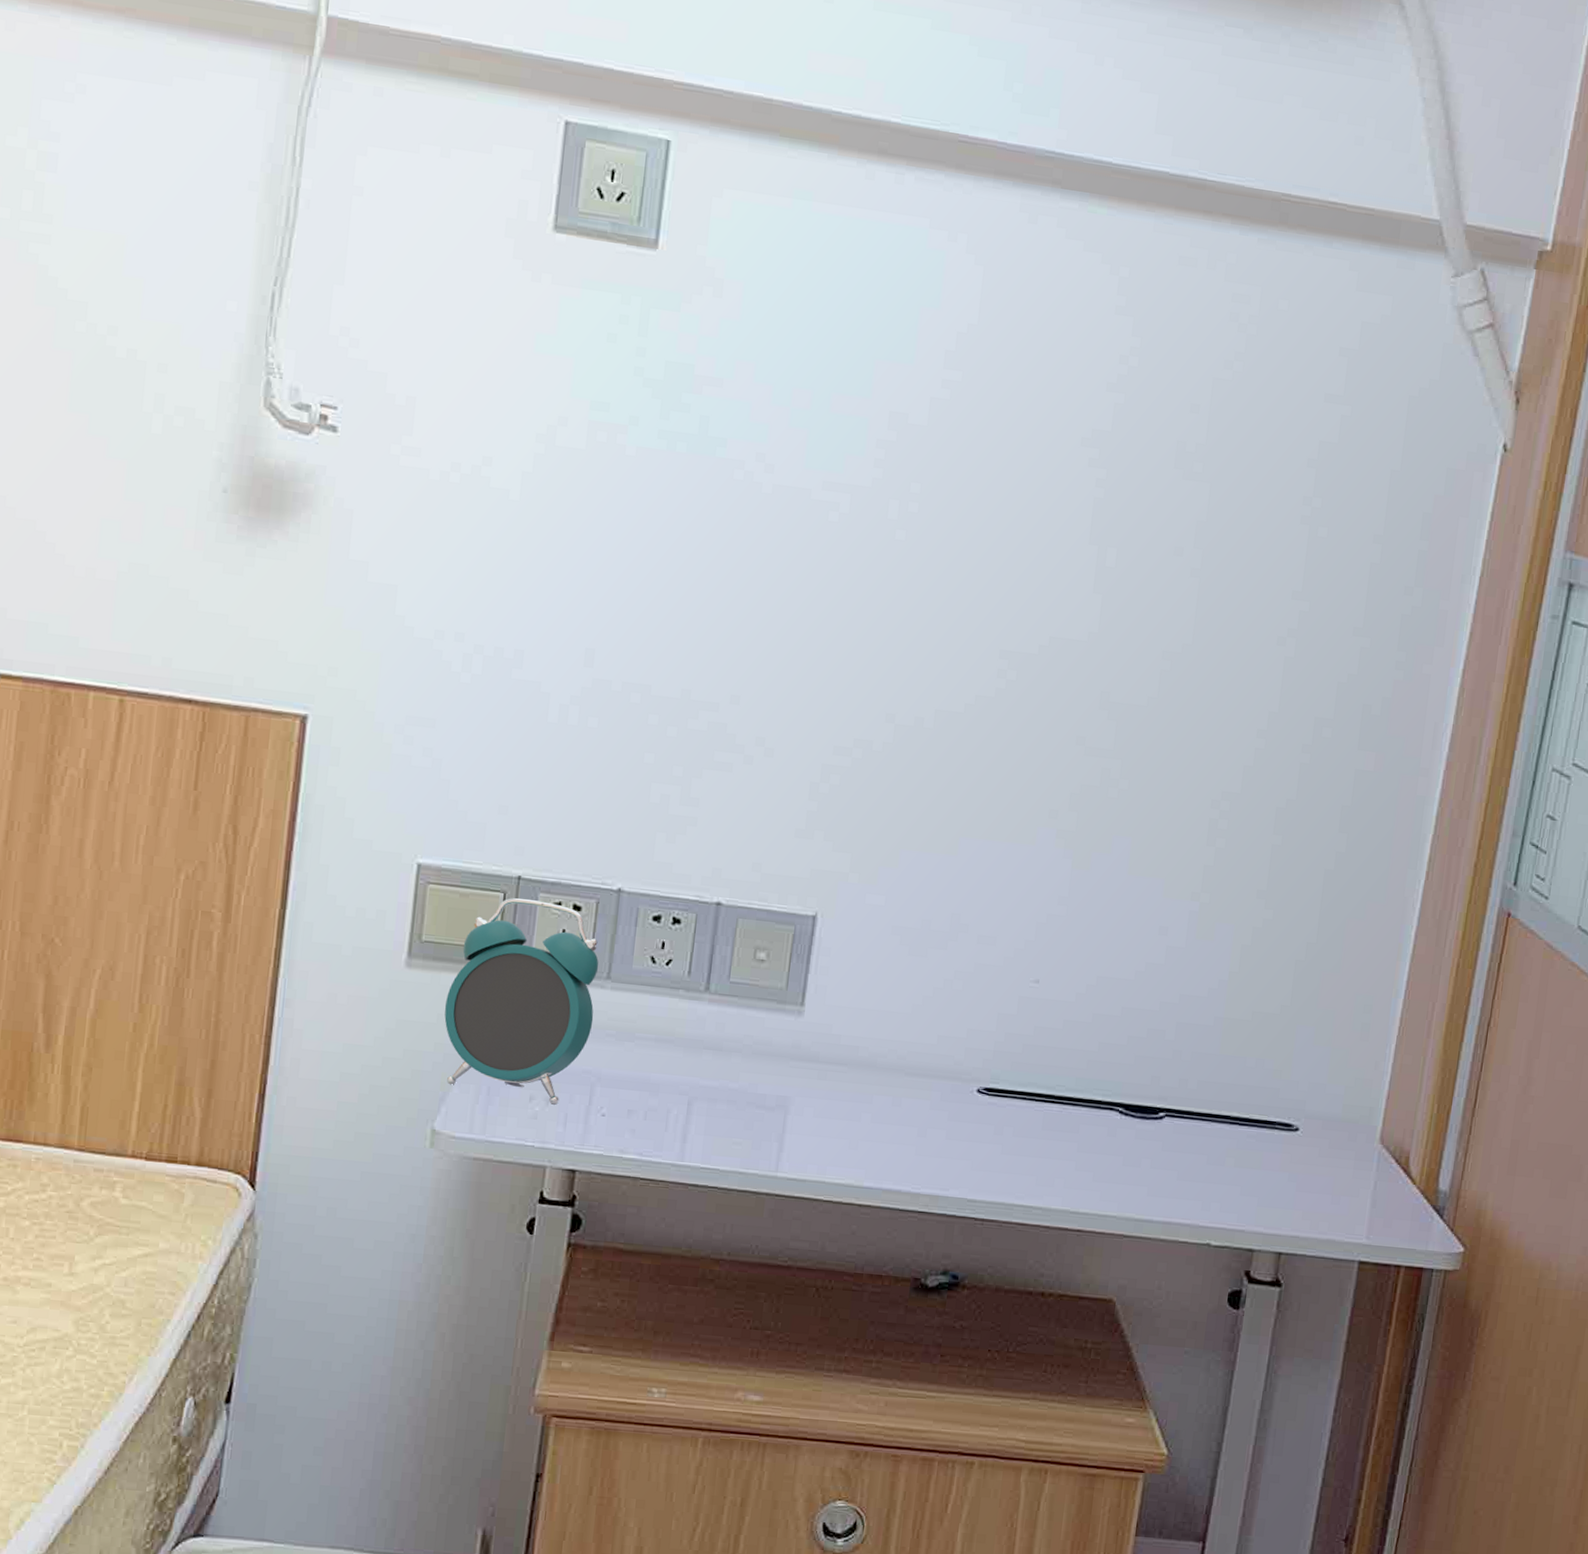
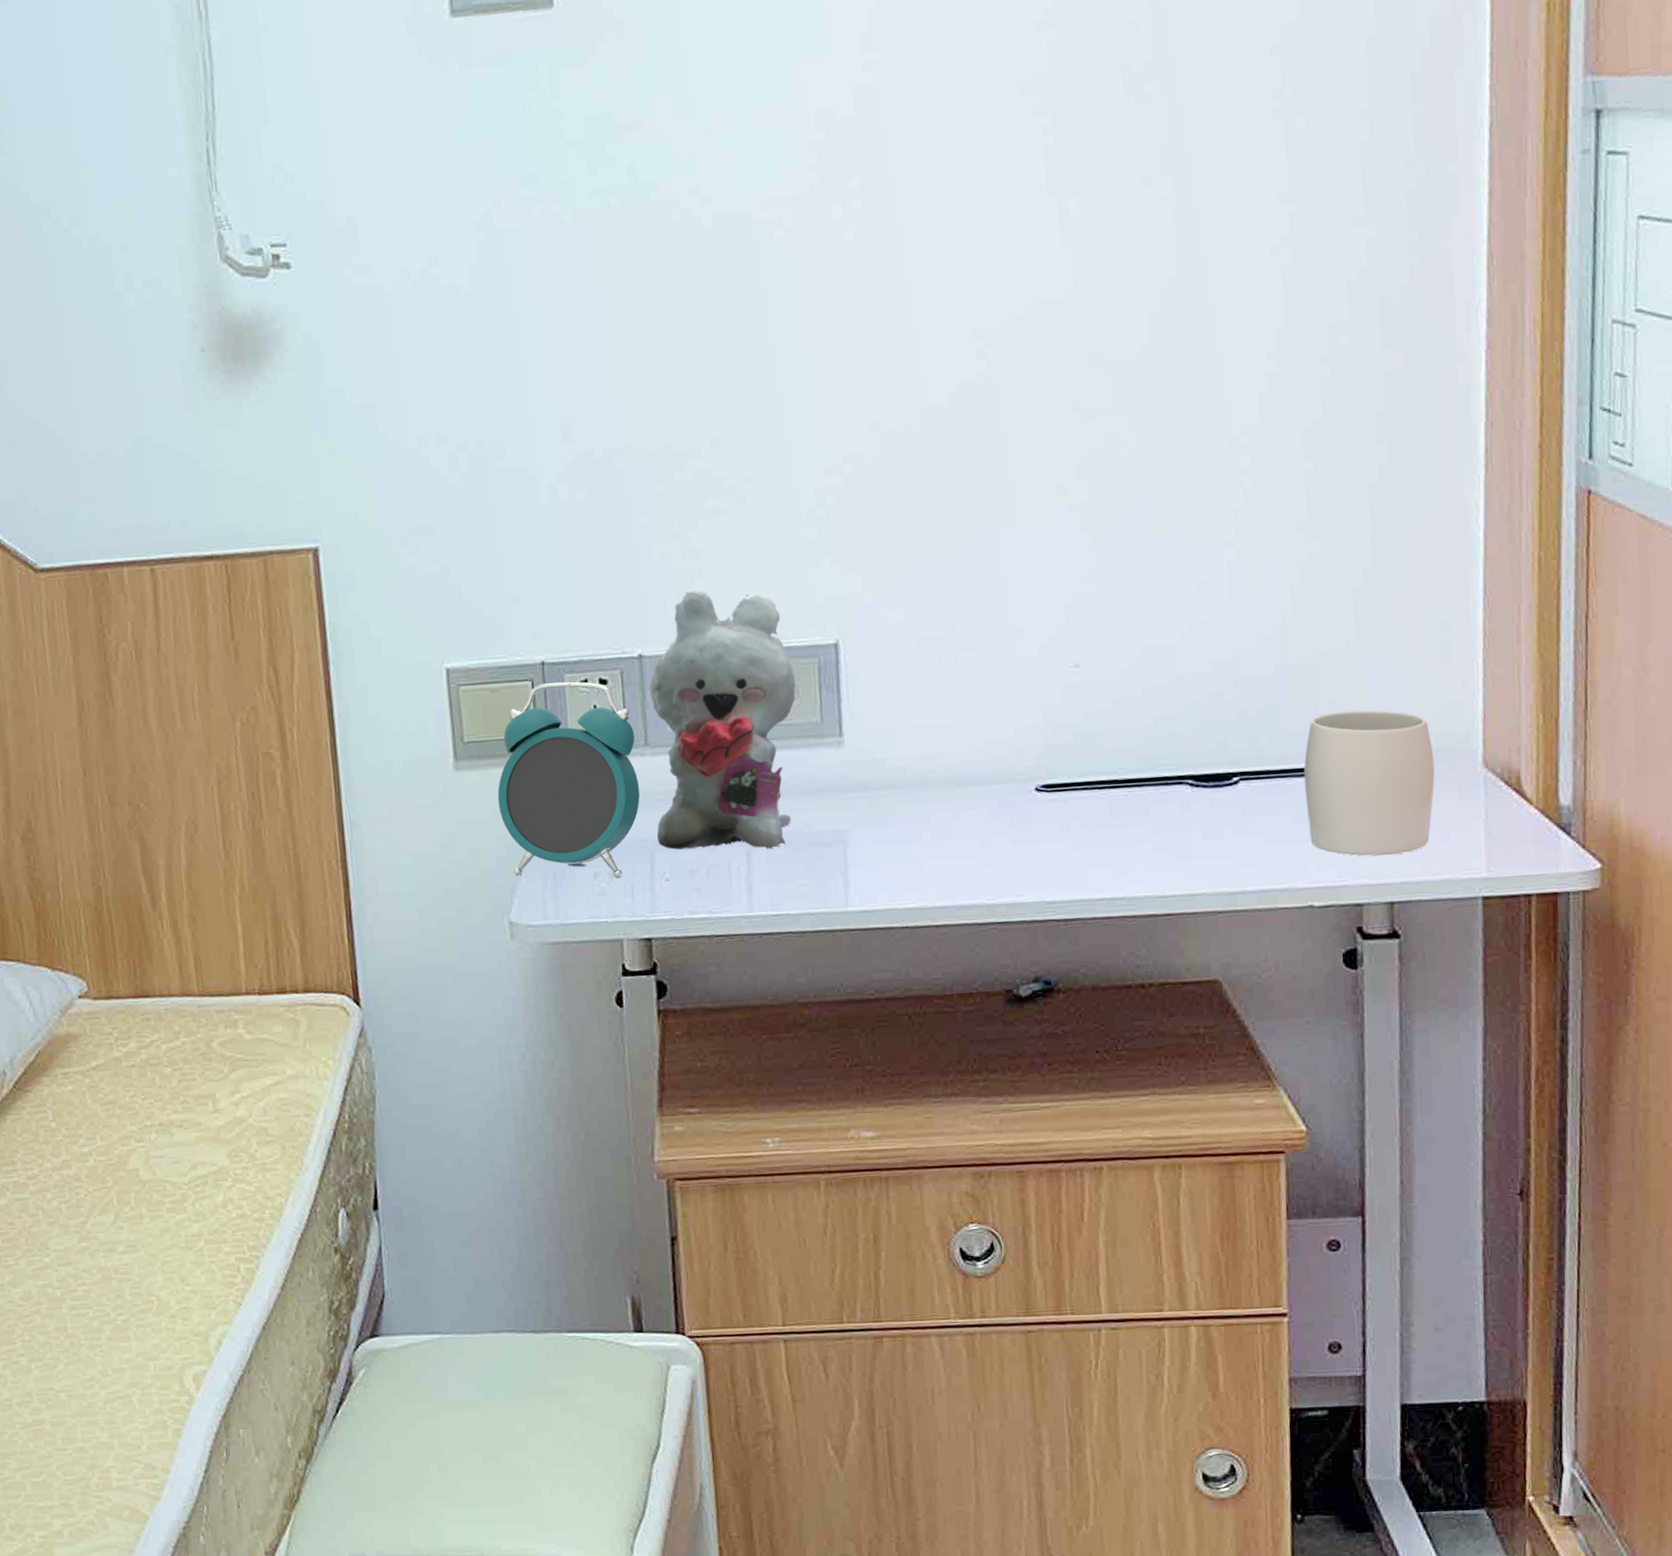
plush toy: none [601,837,769,1103] -> present [649,591,796,850]
mug: none [1218,1069,1340,1210] -> present [1303,710,1435,856]

